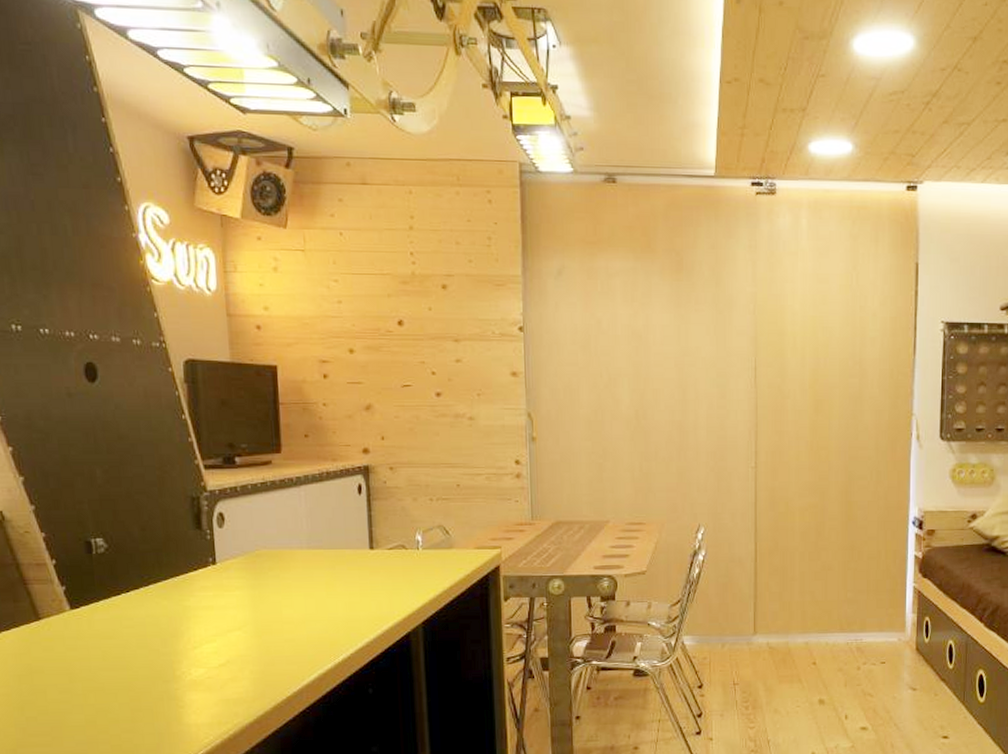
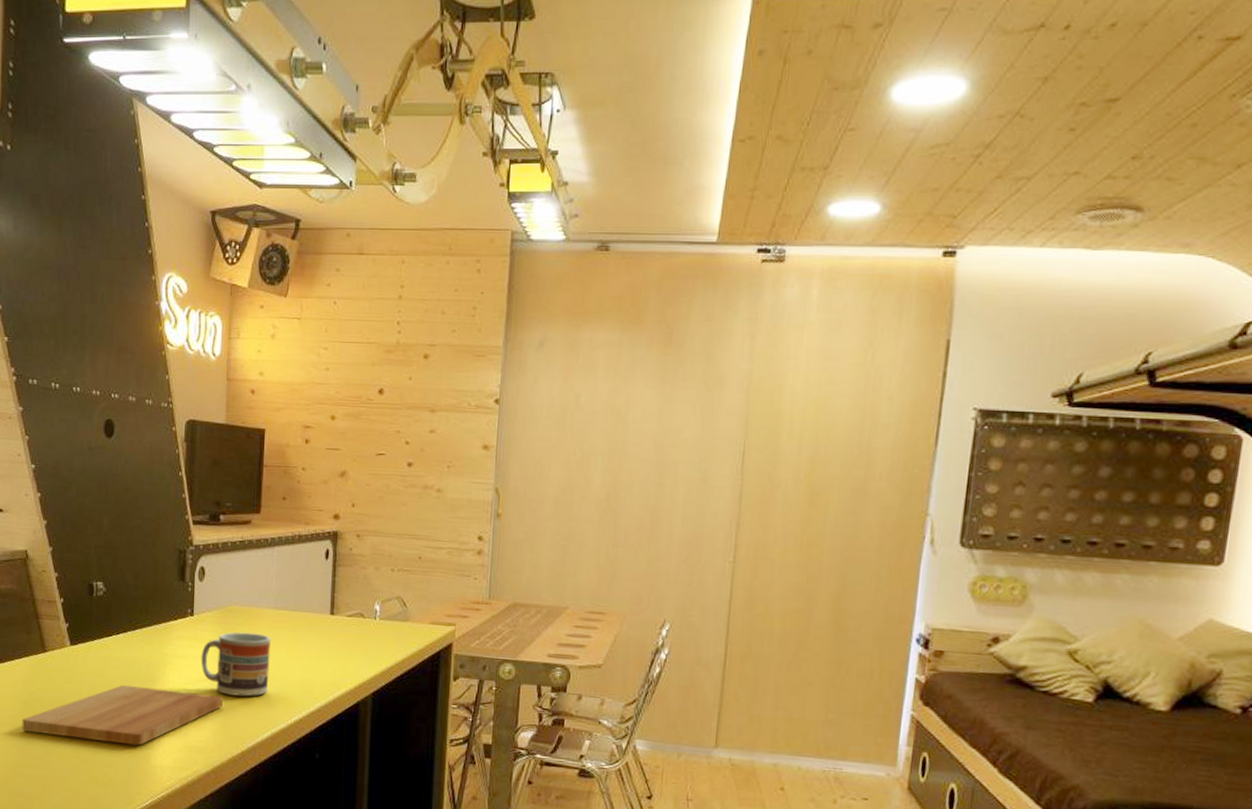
cutting board: none [19,643,260,709] -> present [22,684,223,746]
cup: none [229,575,310,642] -> present [201,632,271,697]

